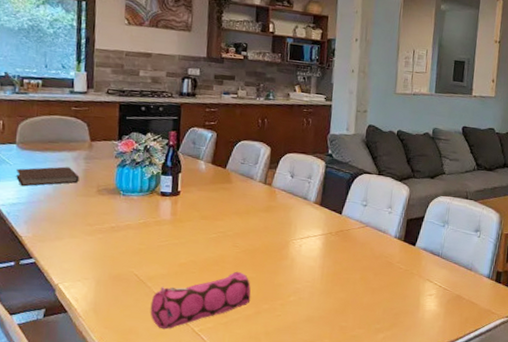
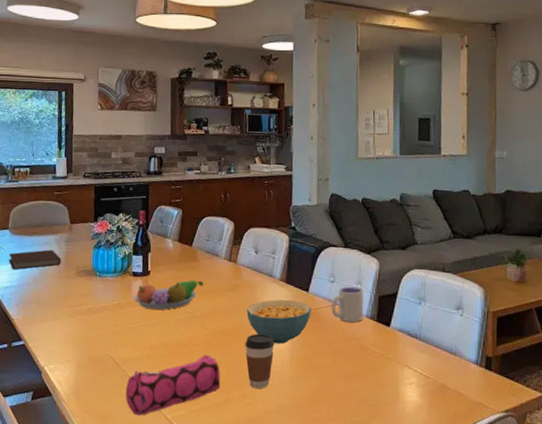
fruit bowl: none [161,200,237,229] -> present [133,279,203,310]
coffee cup: none [277,252,306,302] -> present [245,333,275,389]
cereal bowl: none [280,221,343,262] -> present [247,299,311,344]
cup: none [362,210,394,242] -> present [331,286,364,322]

